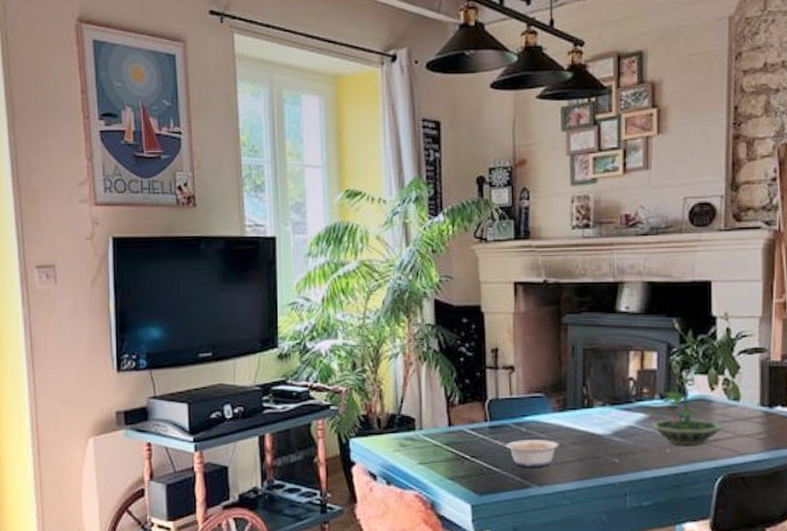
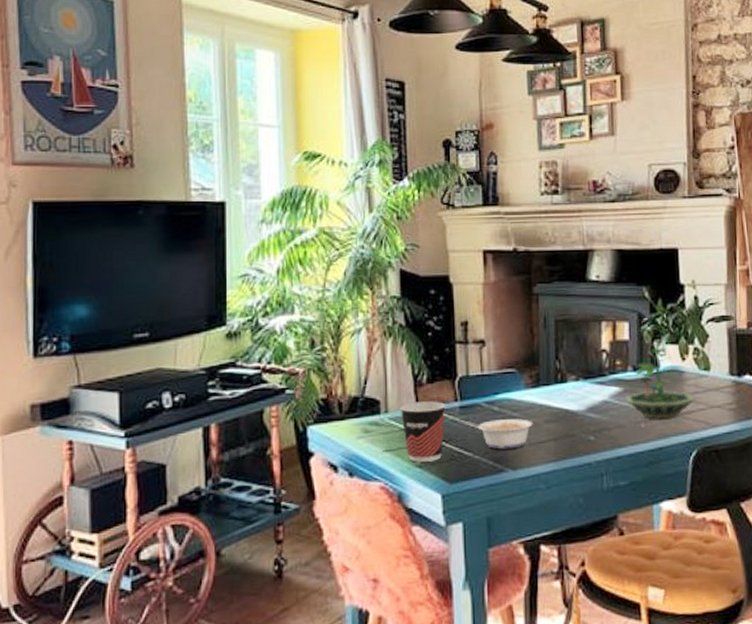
cup: none [433,421,476,475] -> present [399,401,446,462]

